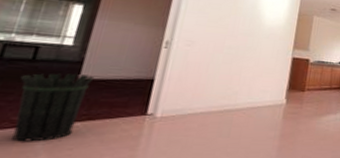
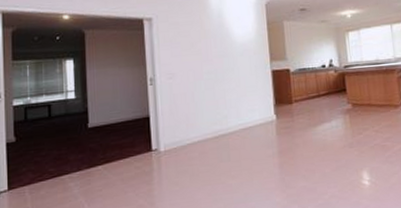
waste bin: present [12,73,95,142] -> none [44,122,101,190]

